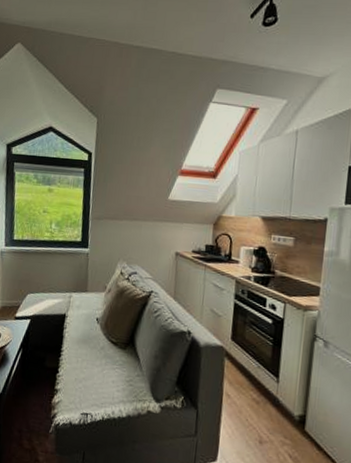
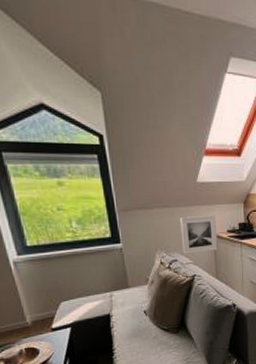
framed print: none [144,231,182,270] -> present [180,215,218,254]

